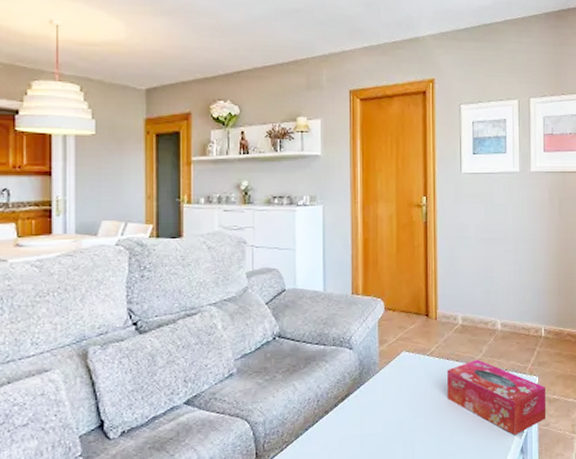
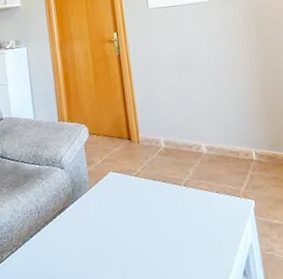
tissue box: present [447,359,547,436] -> none [155,180,269,258]

